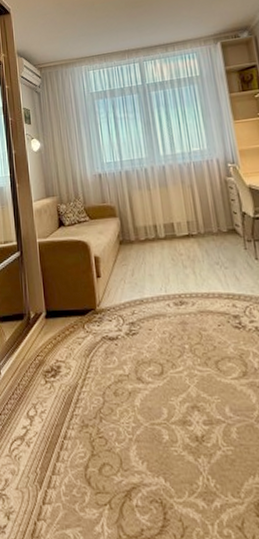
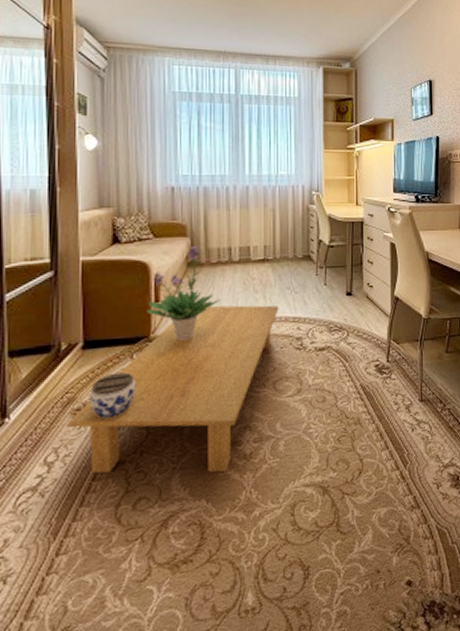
coffee table: none [41,280,211,451] -> present [69,305,279,474]
jar: none [54,341,91,382] -> present [89,372,137,418]
potted plant: none [90,225,152,315] -> present [146,246,219,342]

